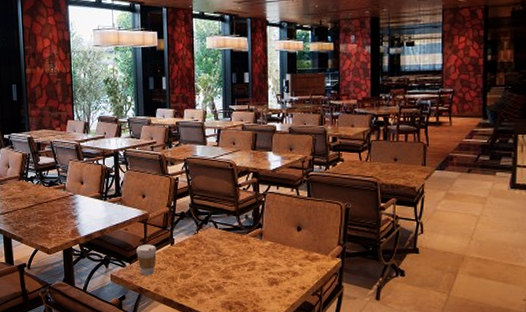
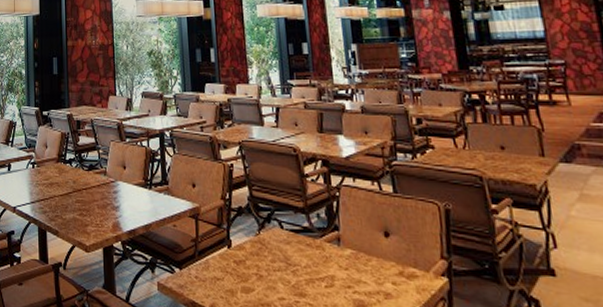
coffee cup: present [136,244,157,276] -> none [187,245,211,287]

